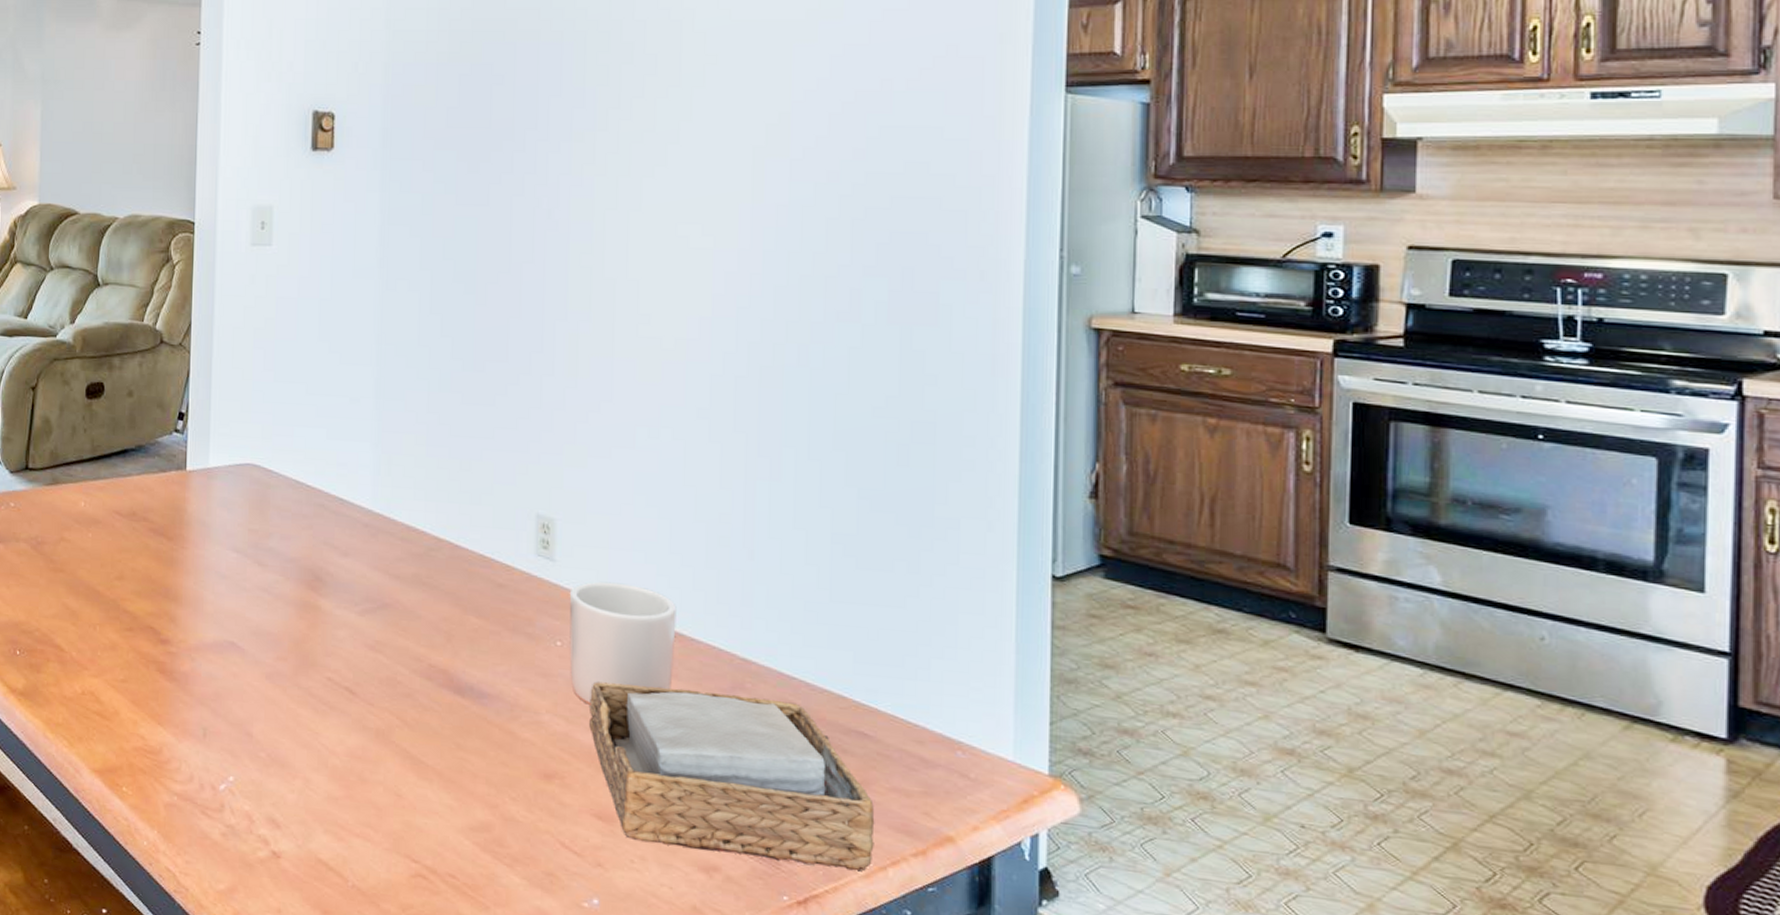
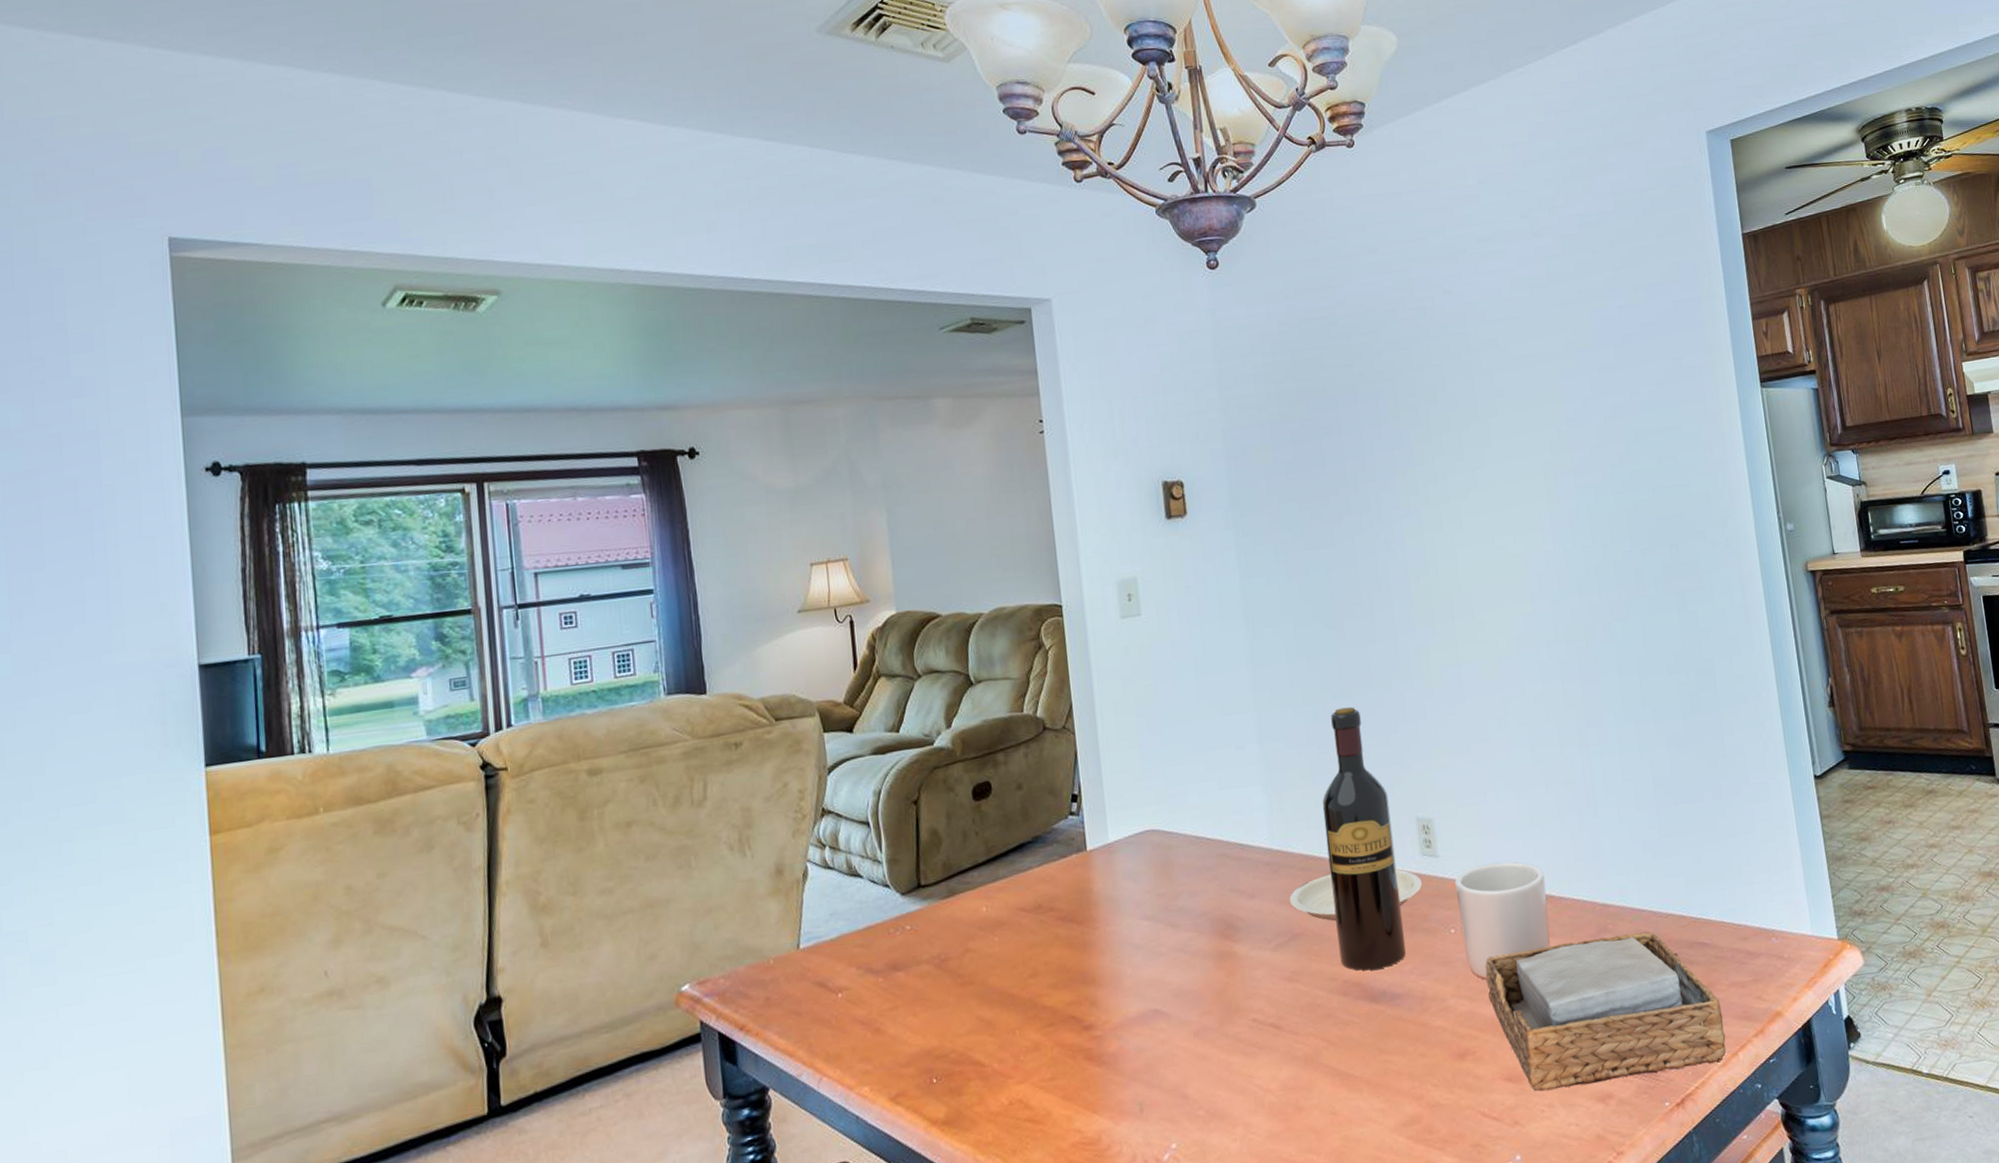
plate: none [383,551,533,603] -> present [1289,869,1423,921]
wine bottle: none [429,380,508,663] -> present [1322,706,1406,971]

